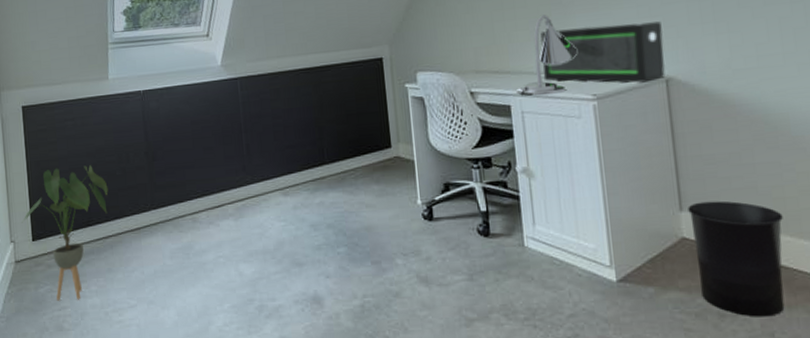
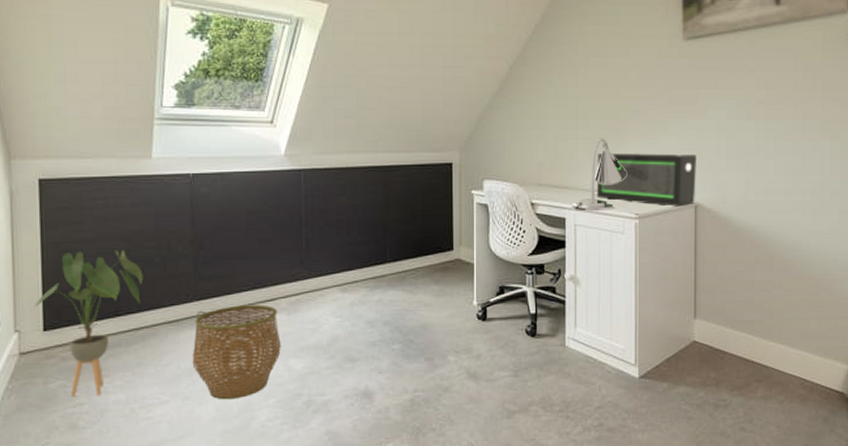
basket: none [153,211,232,305] -> present [192,304,281,400]
waste bin: present [688,200,785,317] -> none [700,311,769,407]

